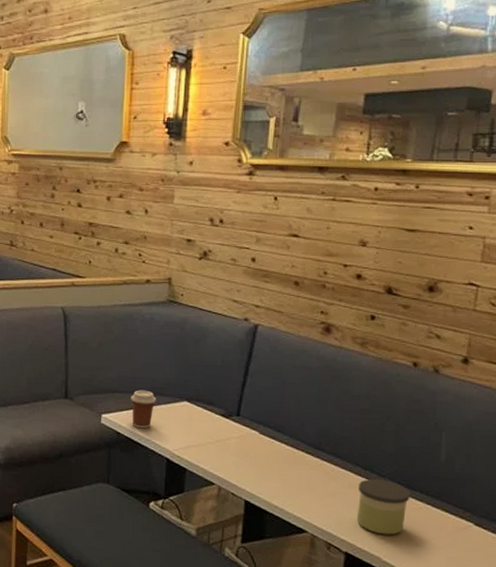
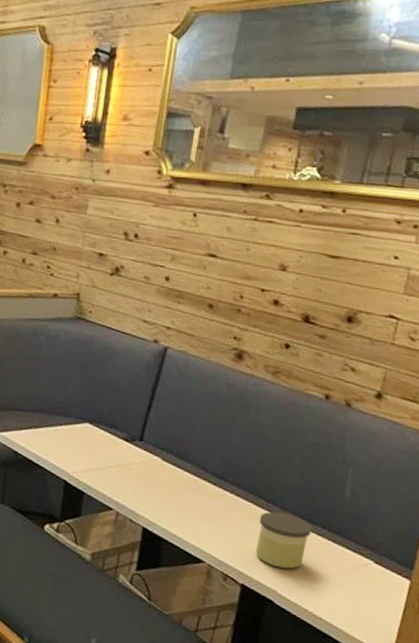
coffee cup: present [131,390,156,429] -> none [31,409,57,449]

